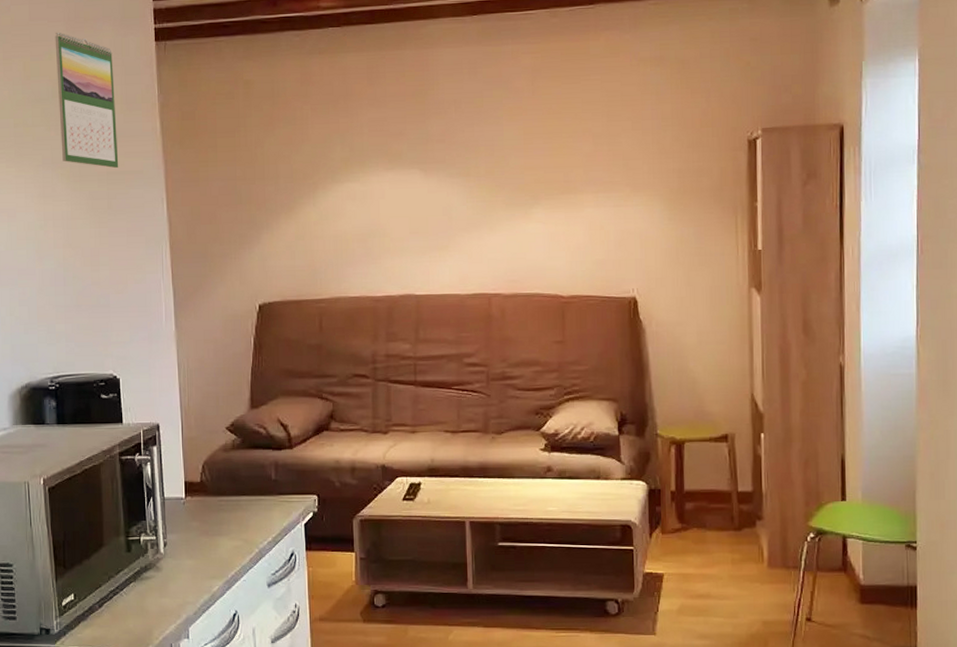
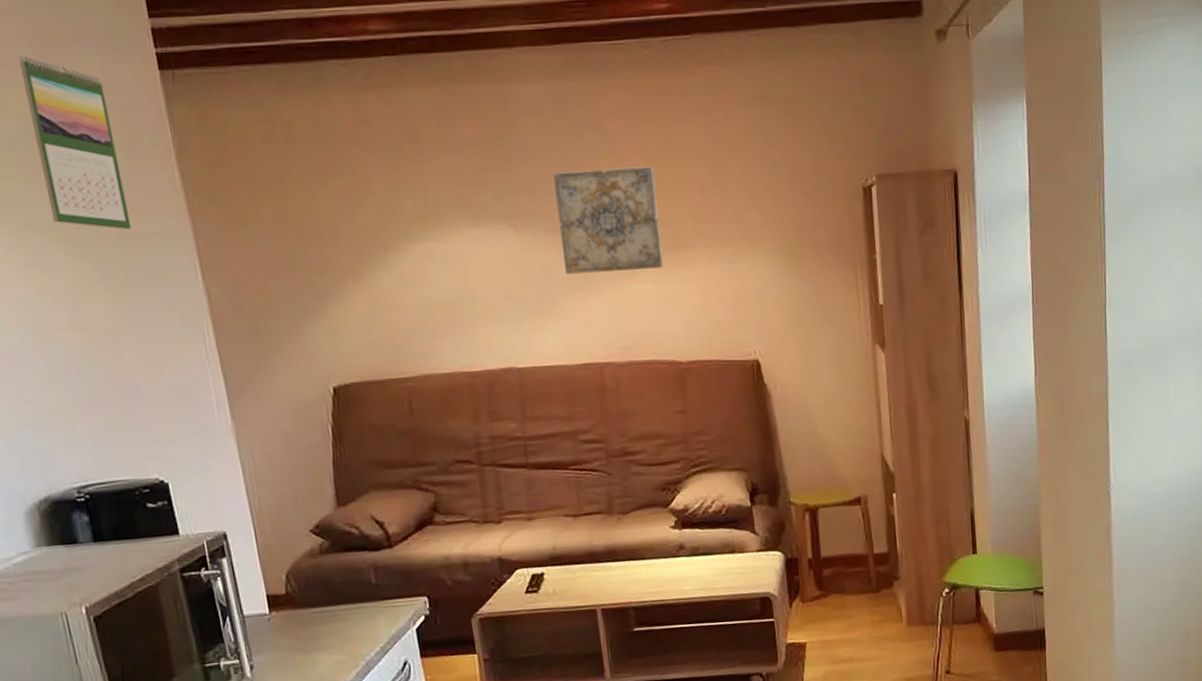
wall art: none [462,120,554,214] -> present [553,166,663,275]

